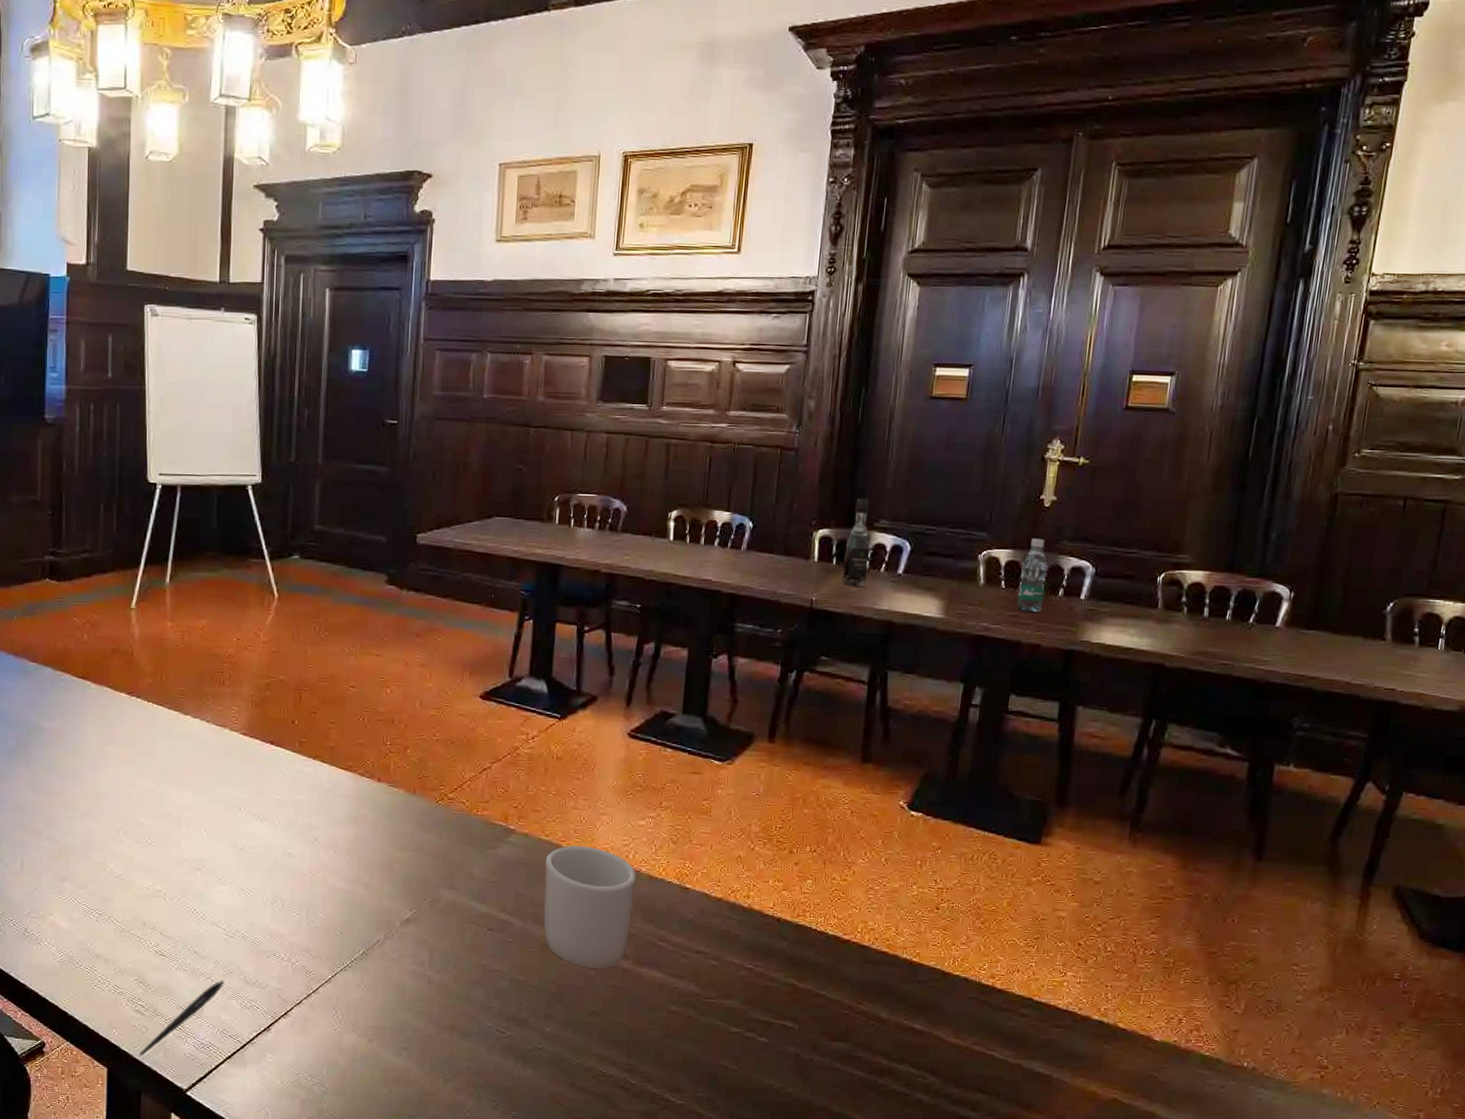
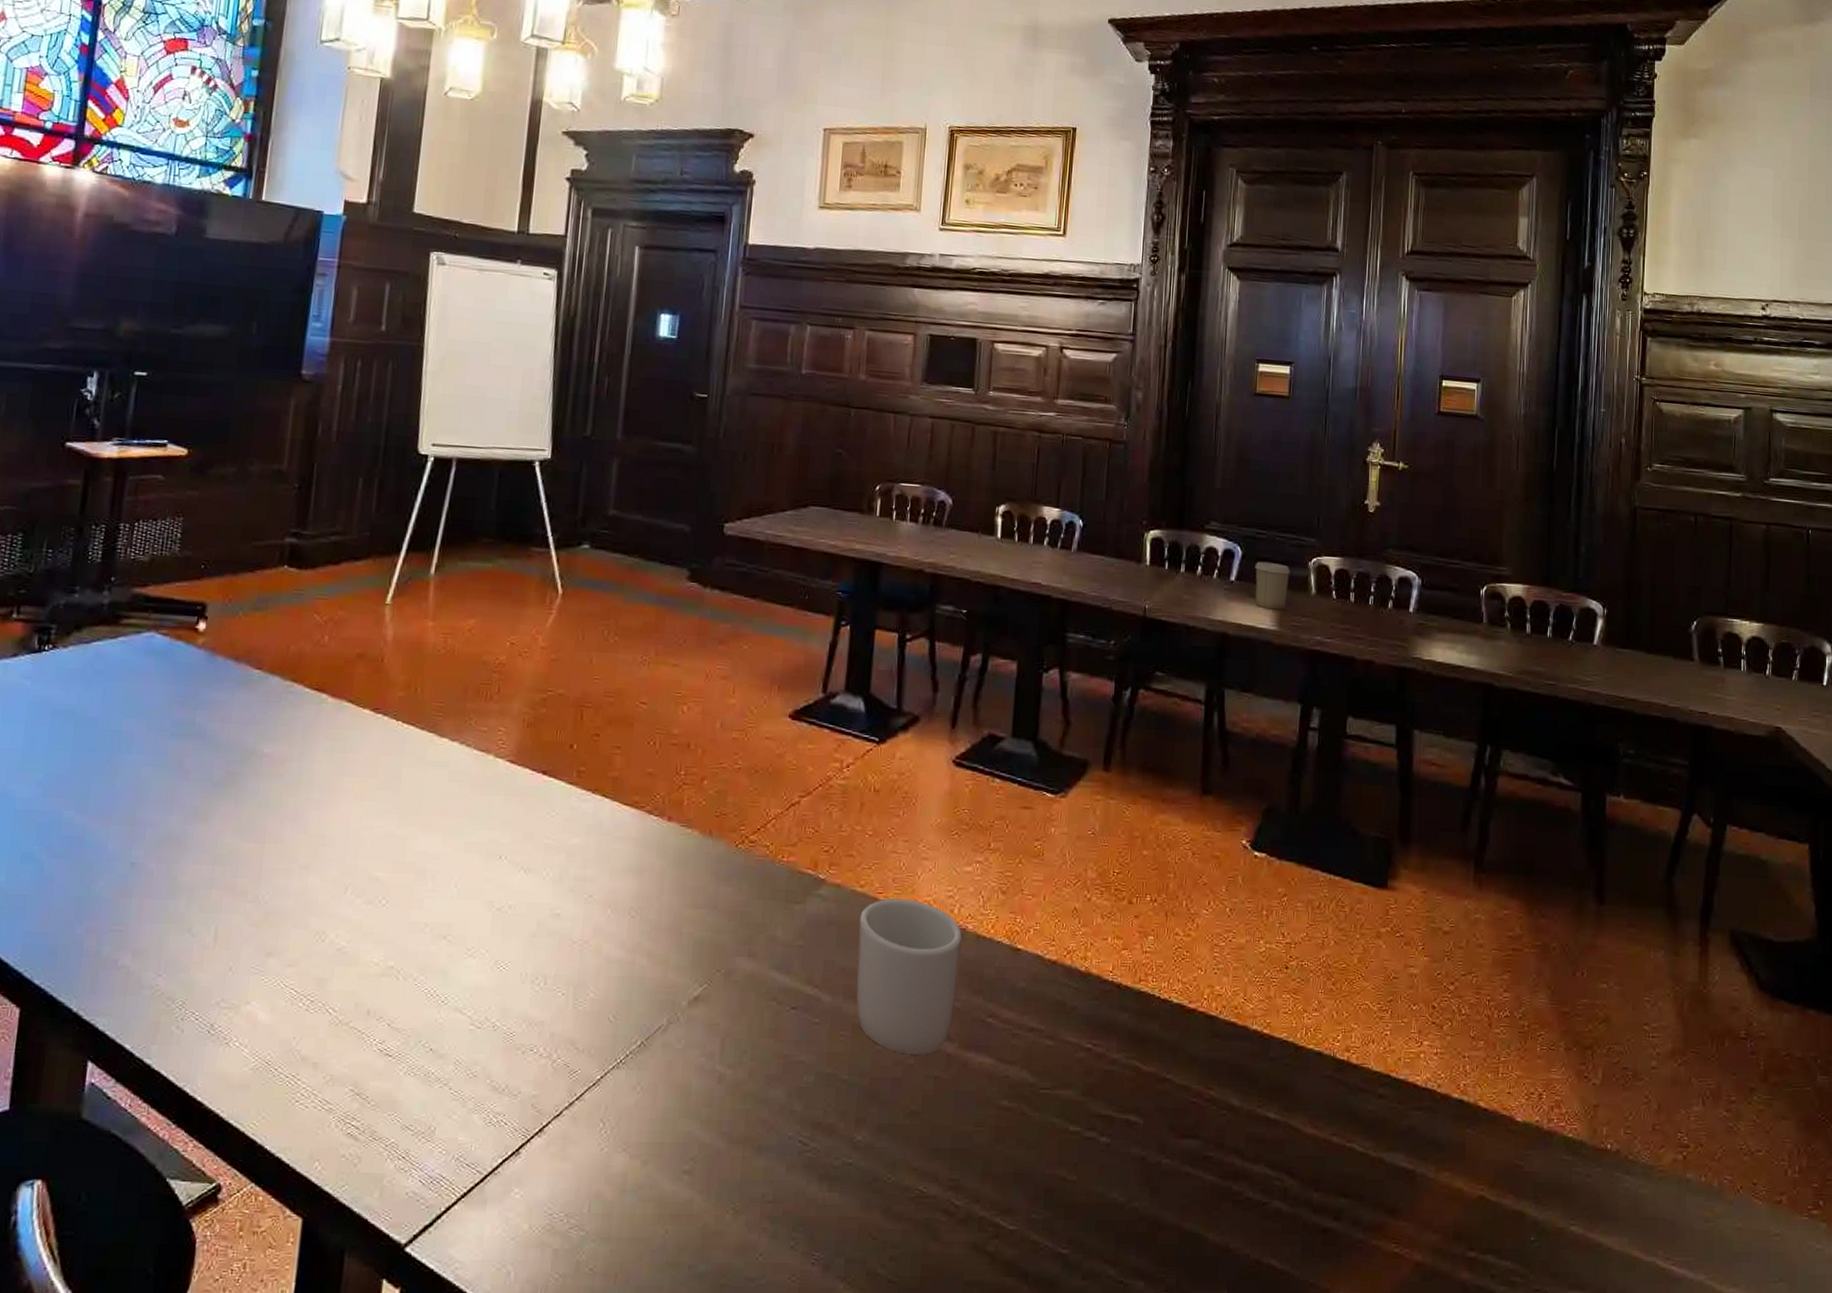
pen: present [139,980,225,1057] -> none [346,1087,466,1200]
bottle: present [842,498,871,587] -> none [1175,497,1203,595]
cup: none [922,555,959,600] -> present [1255,561,1290,610]
bottle: present [1016,539,1048,613] -> none [1348,546,1376,627]

